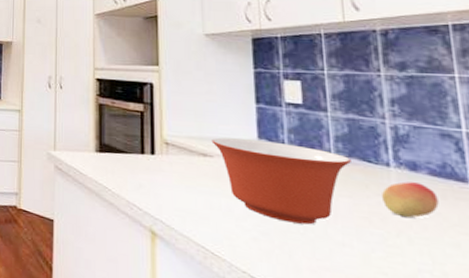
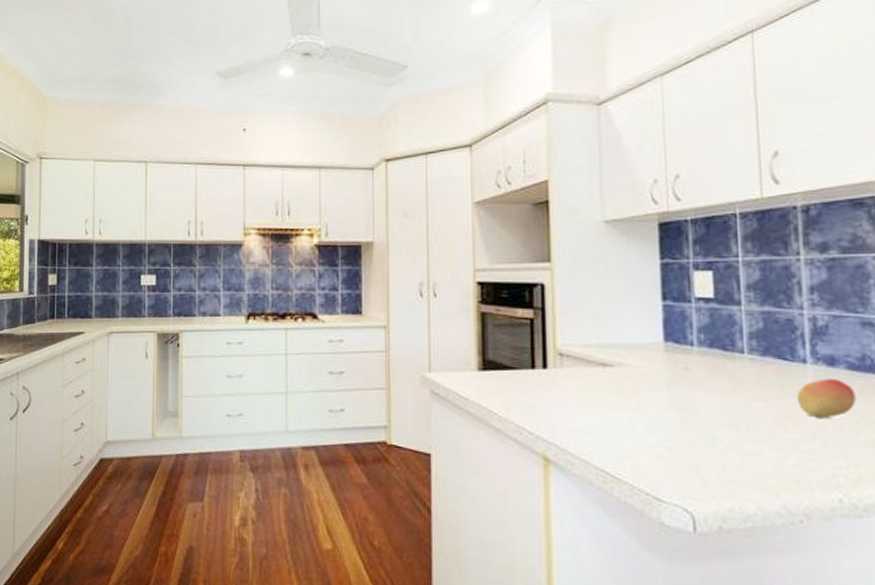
mixing bowl: present [211,137,351,225] -> none [612,343,765,435]

